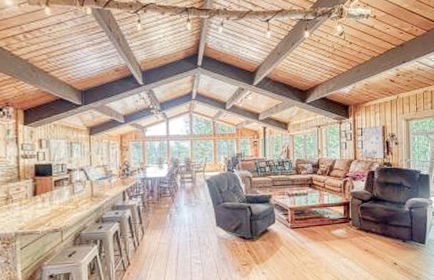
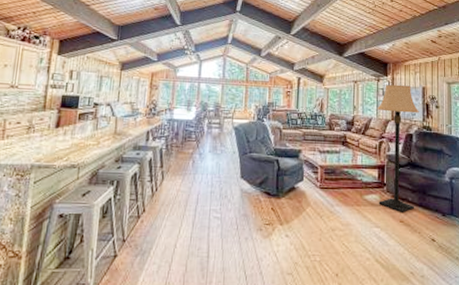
lamp: none [340,125,380,244] -> present [376,84,419,214]

